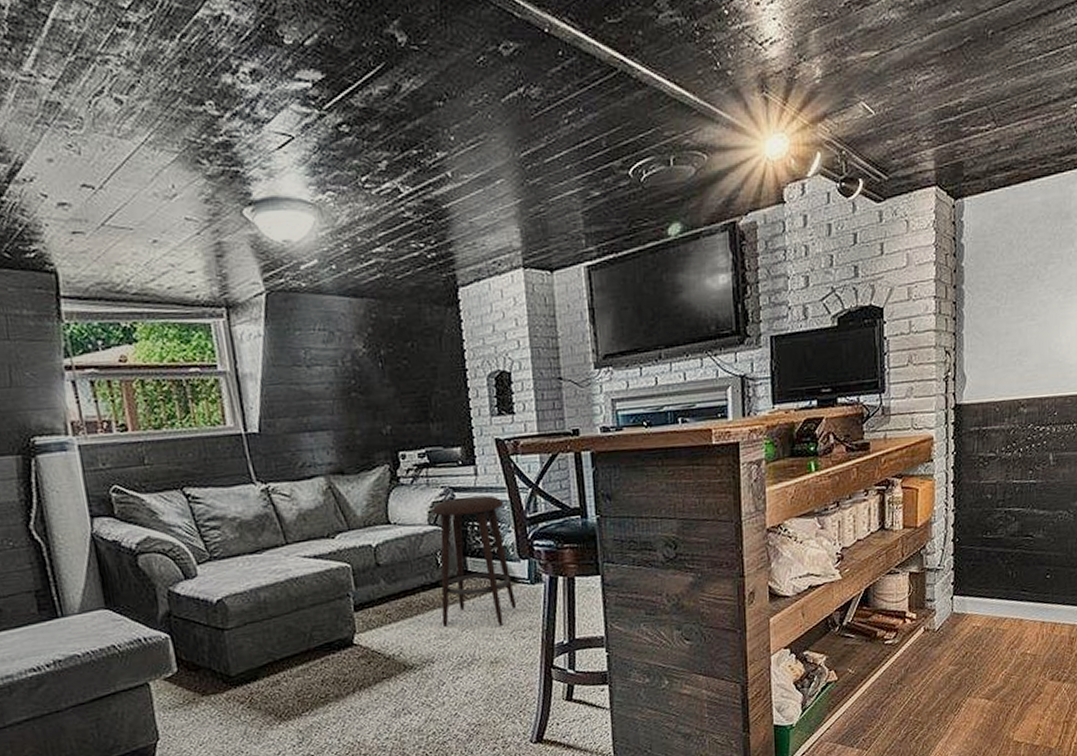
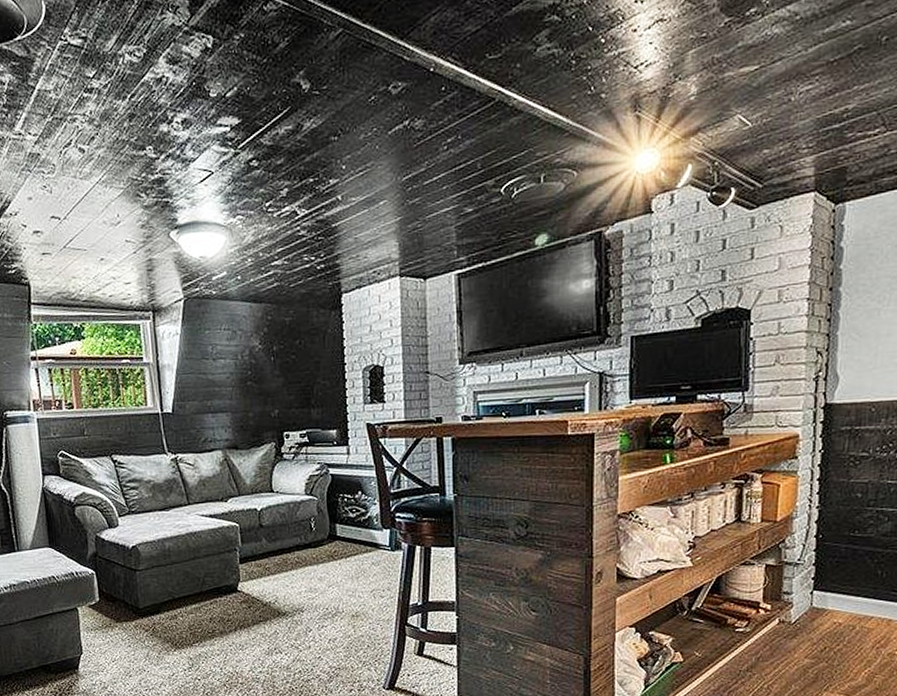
stool: present [431,495,517,628] -> none [308,471,378,586]

